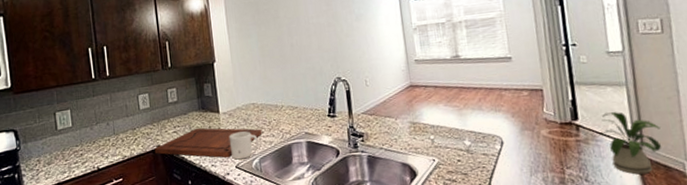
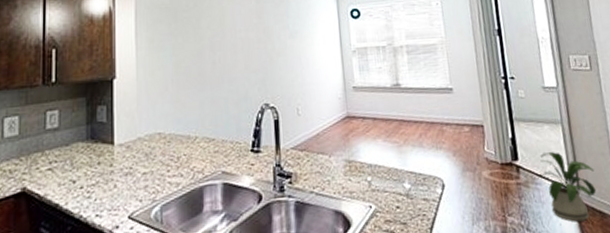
cutting board: present [154,127,263,158] -> none [16,163,168,206]
mug: present [228,131,259,160] -> none [123,169,162,208]

